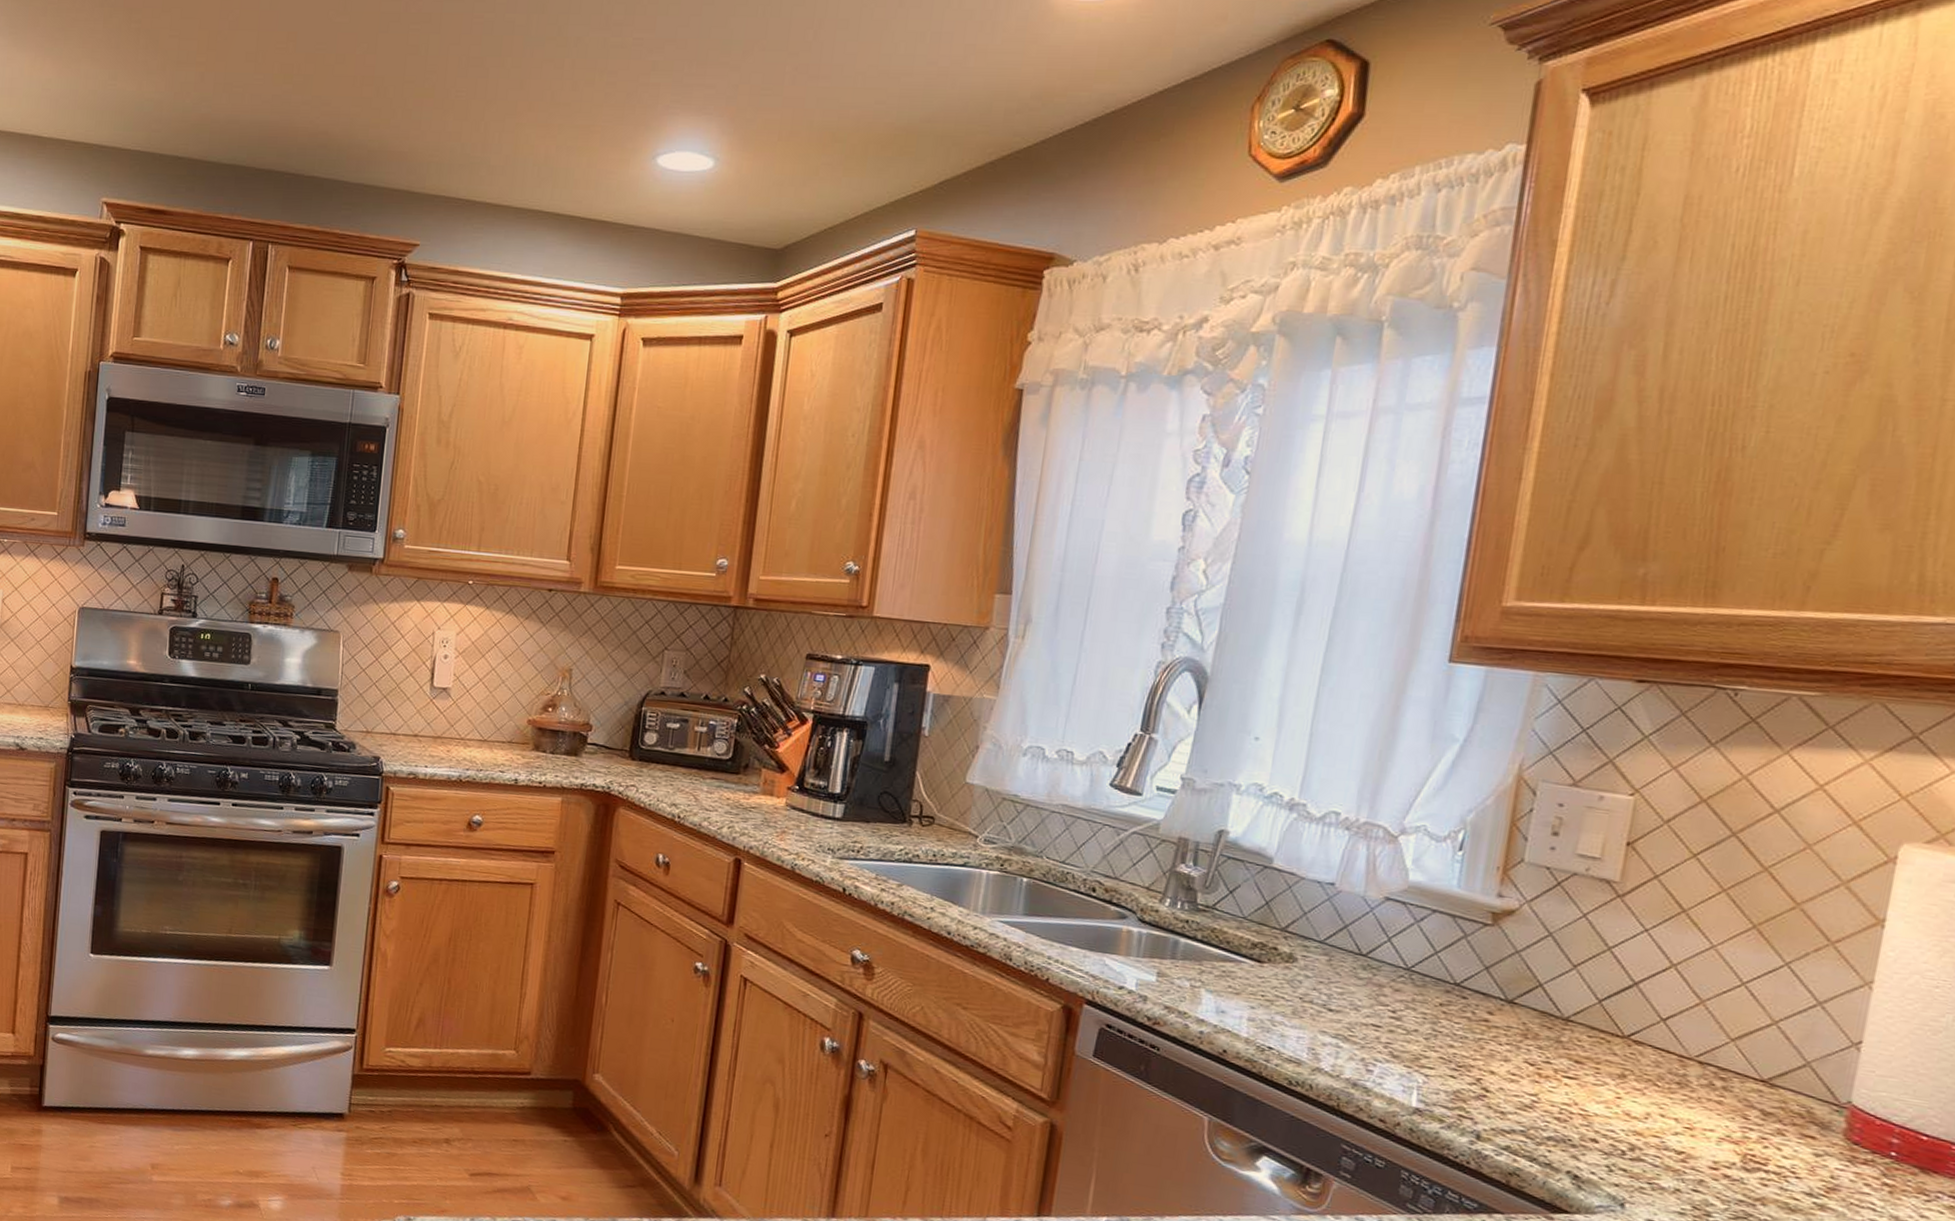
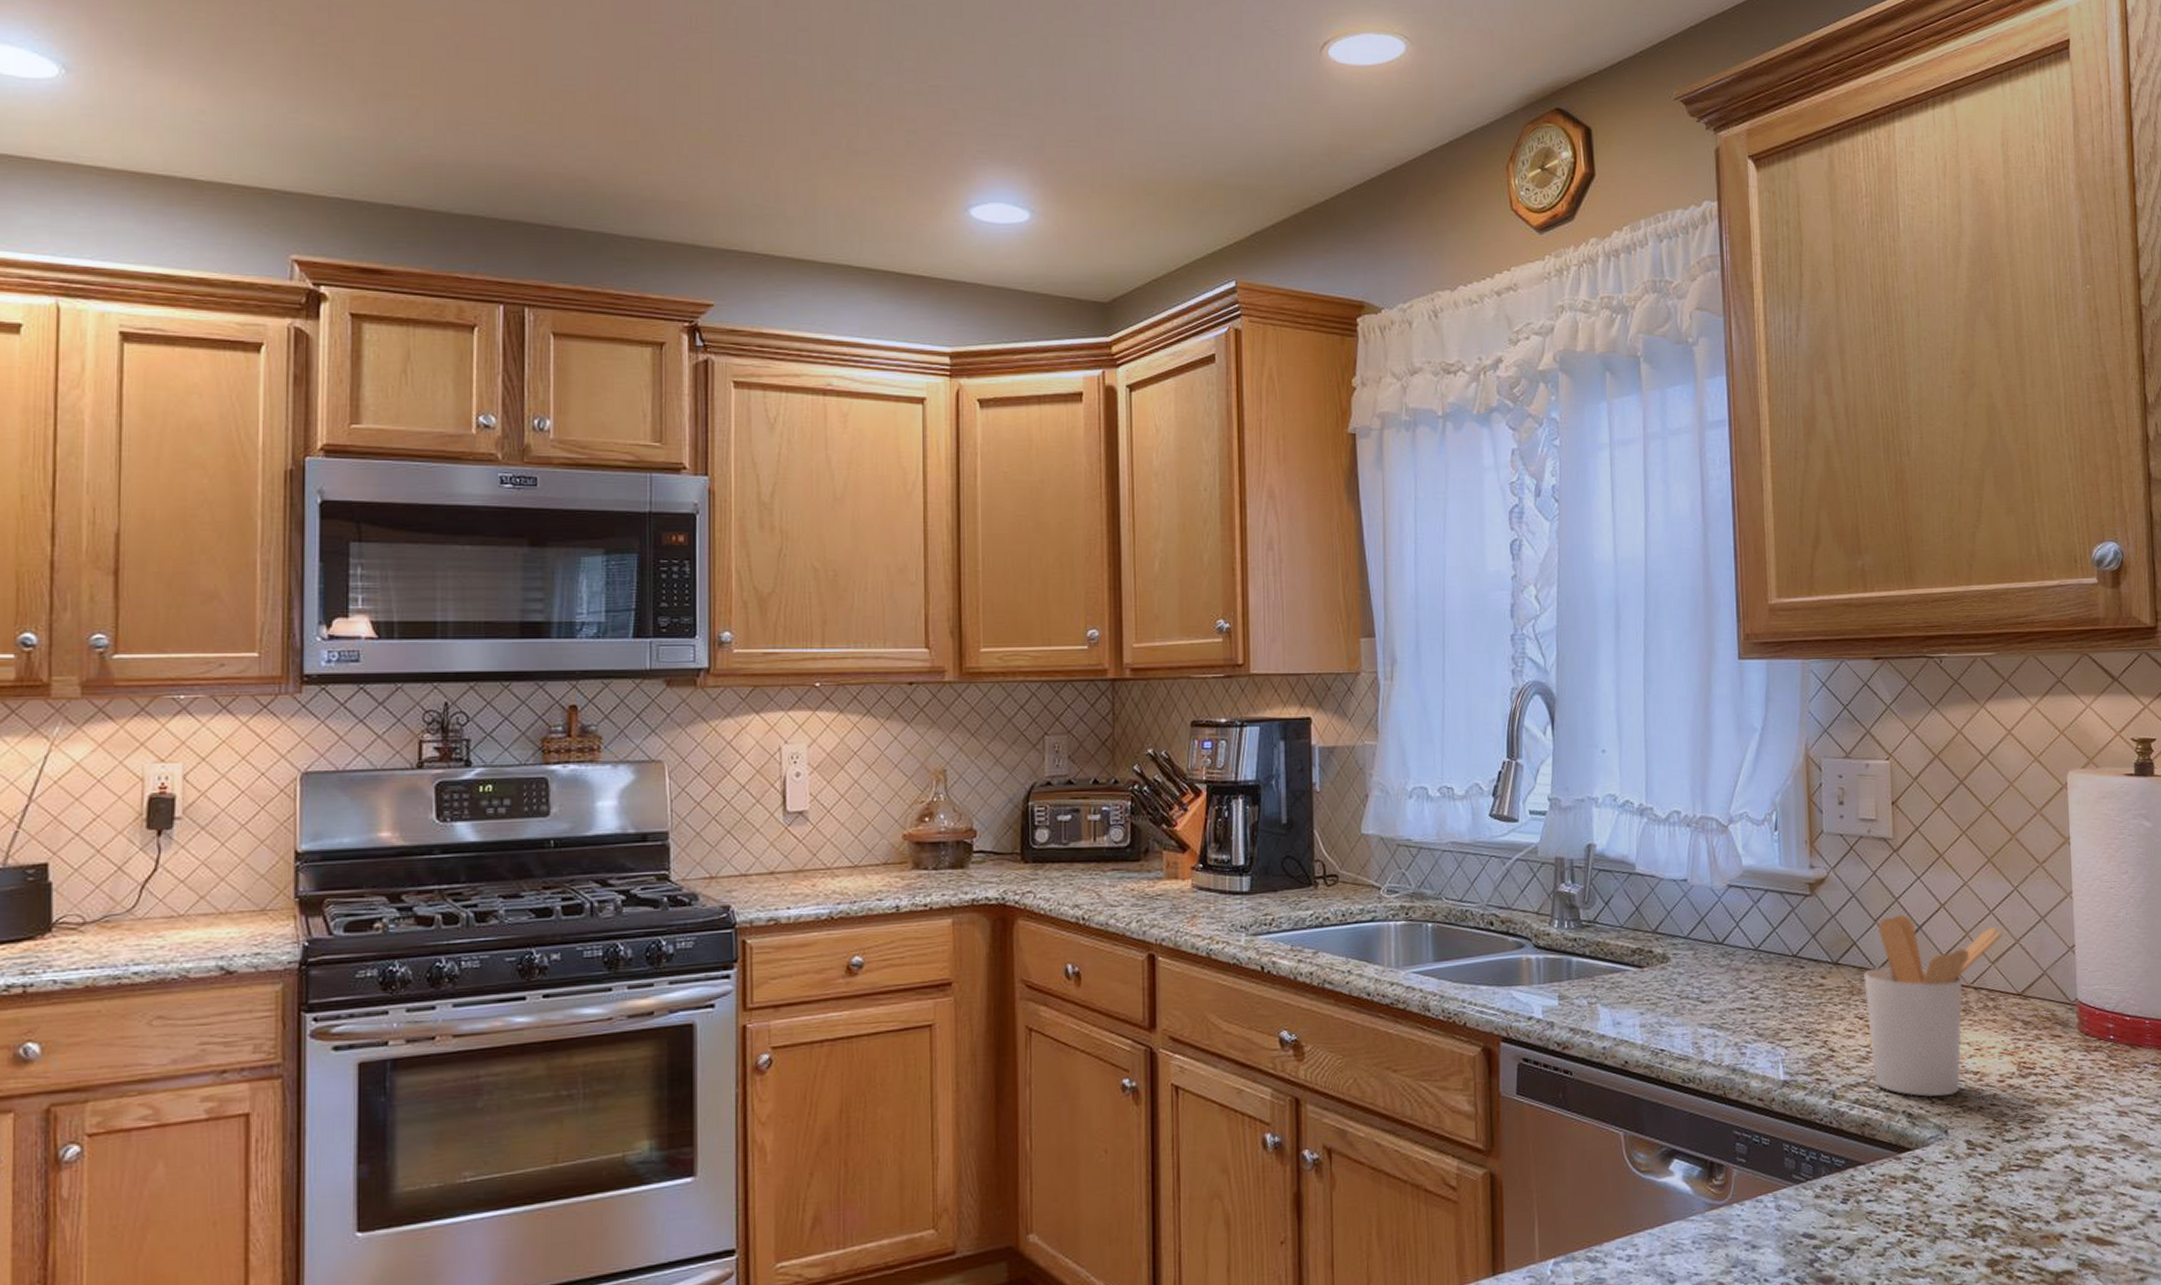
utensil holder: none [1536,964,1755,1170] -> present [1863,913,2003,1098]

